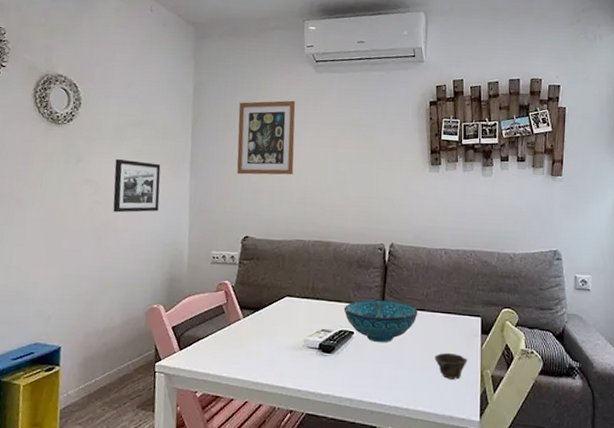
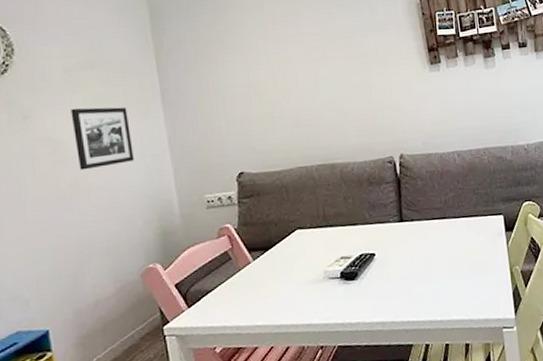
wall art: present [237,100,296,175] -> none [207,13,282,105]
decorative bowl: present [344,300,418,343] -> none [360,214,439,260]
cup: present [435,352,467,380] -> none [462,256,495,283]

